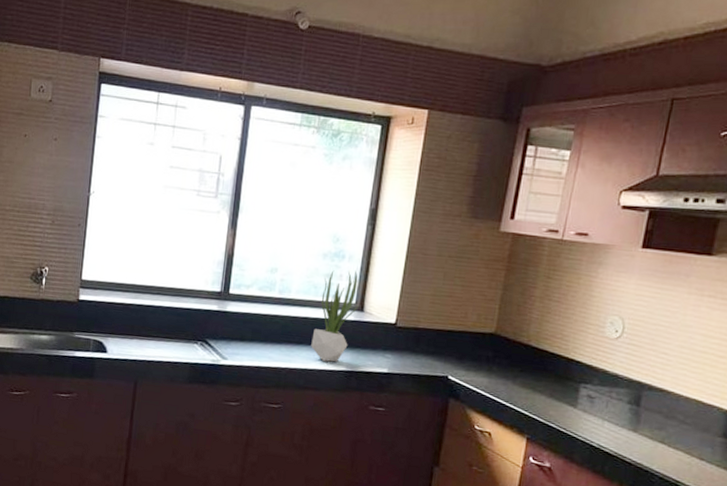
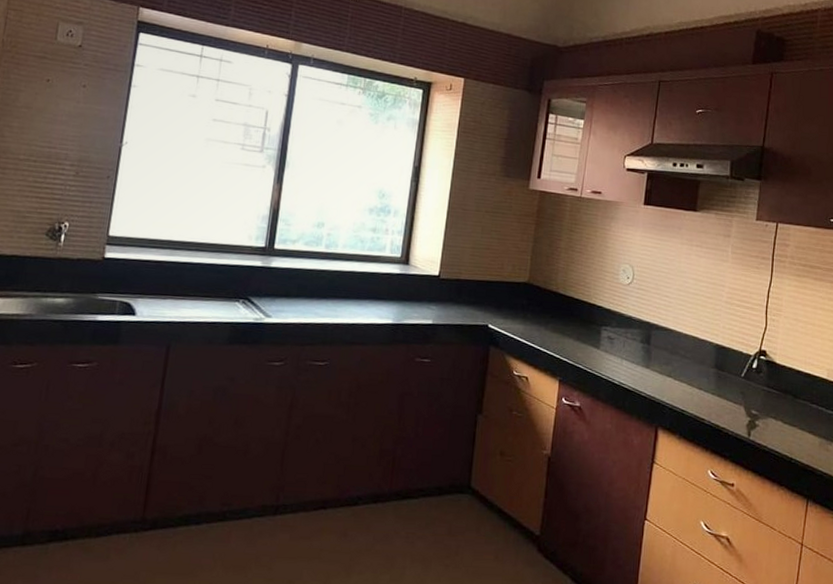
potted plant: present [311,270,359,363] -> none [358,224,404,316]

